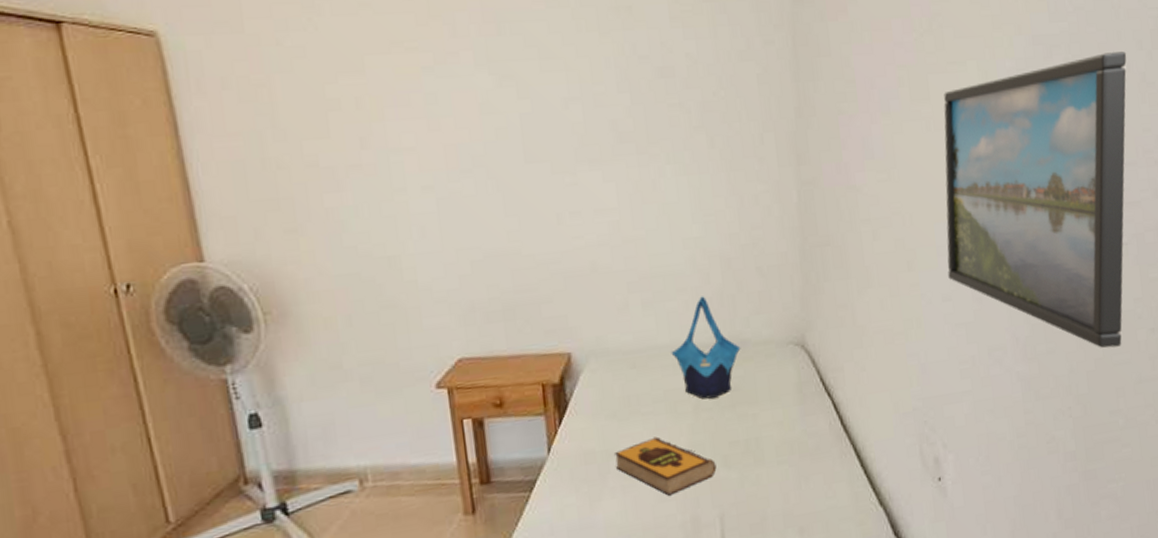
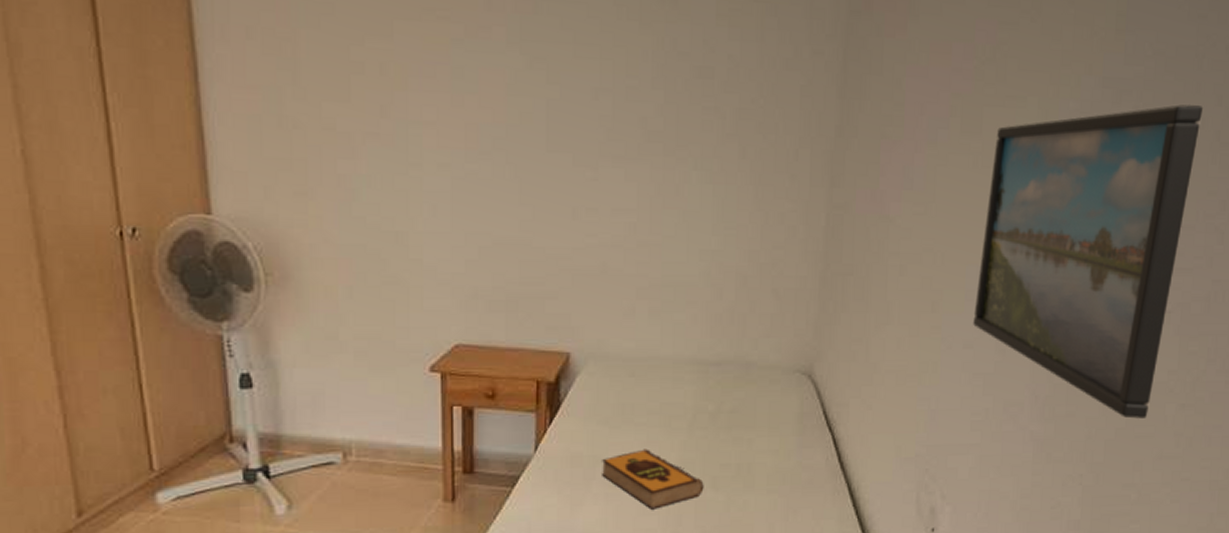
tote bag: present [671,296,741,400] -> none [672,312,745,417]

